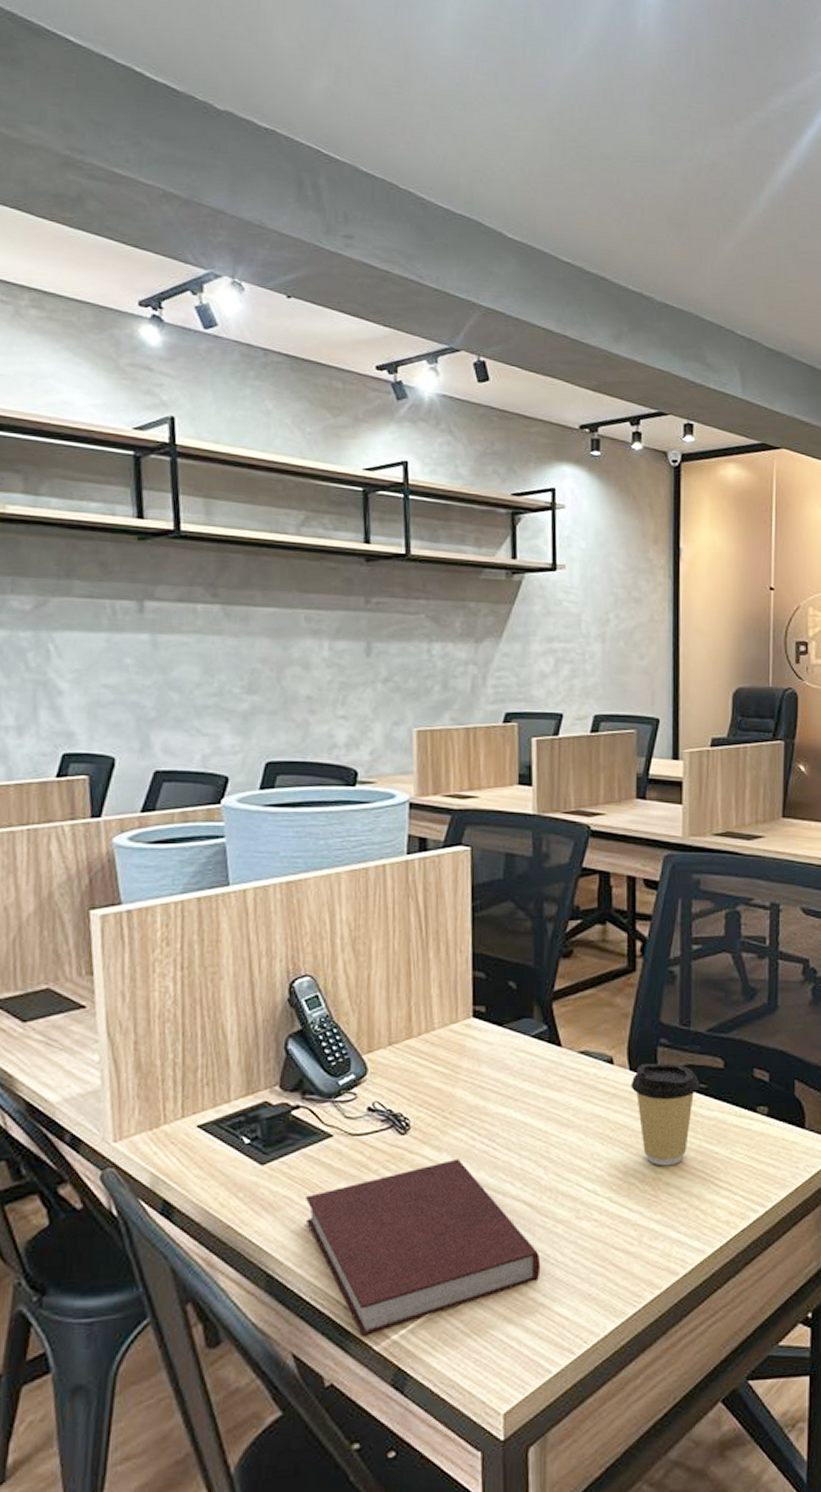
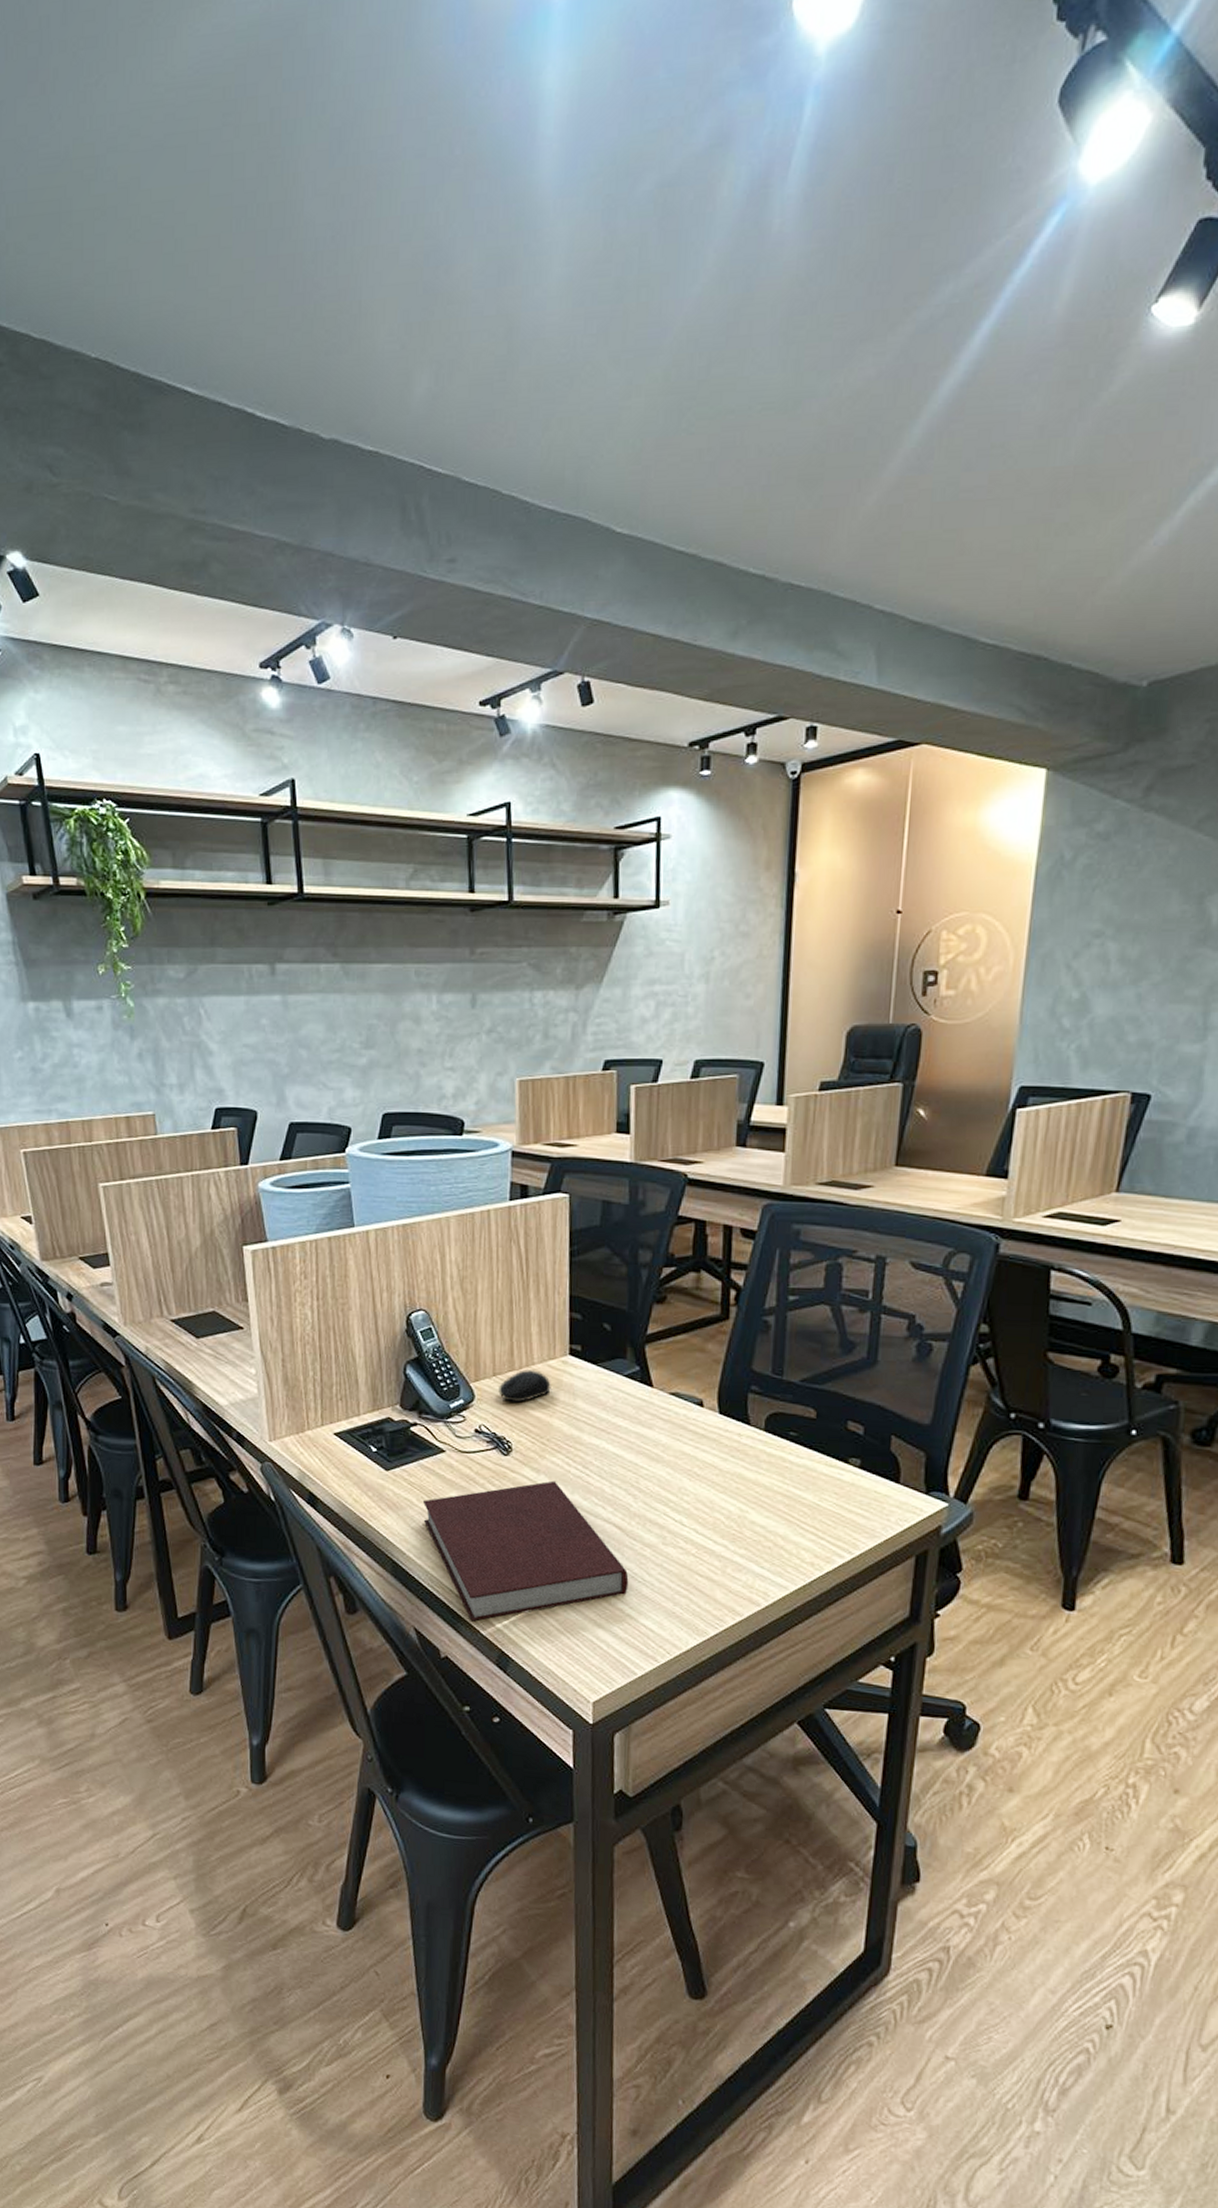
computer mouse: none [393,1036,453,1073] -> present [497,1370,551,1403]
coffee cup: present [630,1063,700,1166] -> none [719,1408,790,1506]

